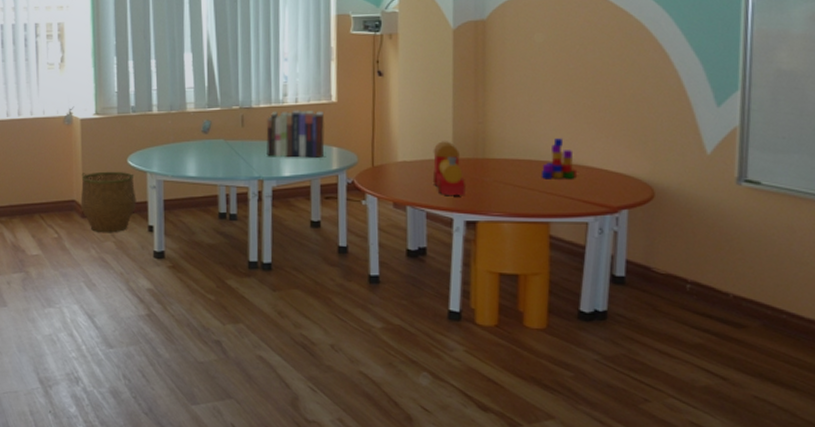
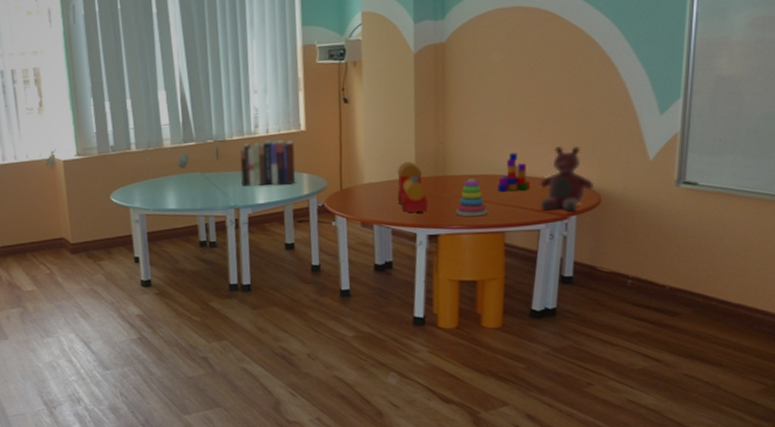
basket: present [80,171,137,233] -> none [67,208,122,267]
stacking toy: none [496,162,531,204] -> present [455,178,488,217]
teddy bear: none [587,134,648,205] -> present [539,146,595,212]

